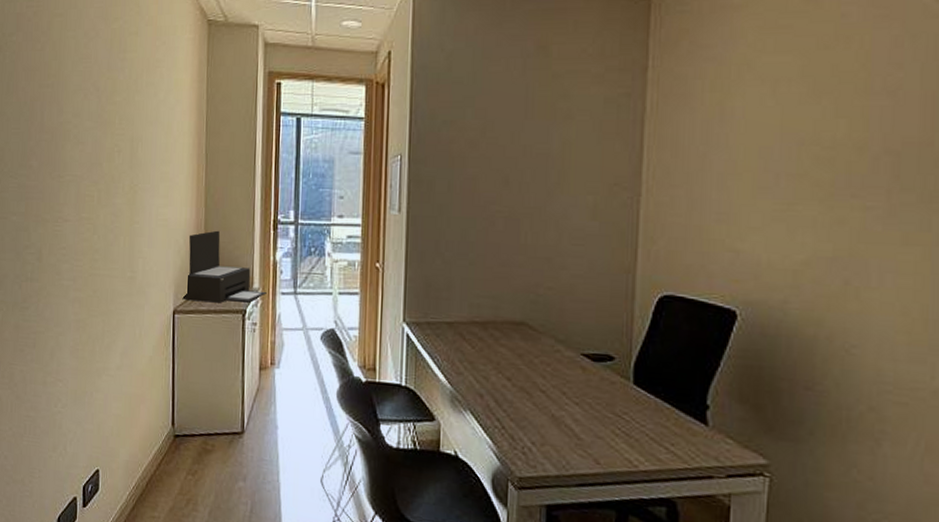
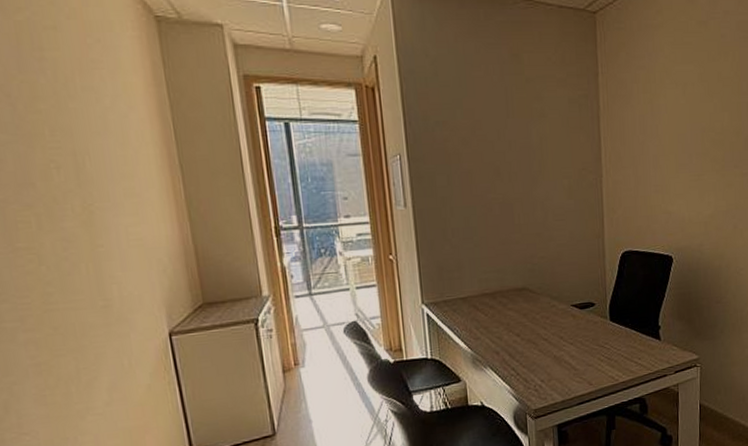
printer: present [182,230,267,303] -> none [174,243,279,321]

